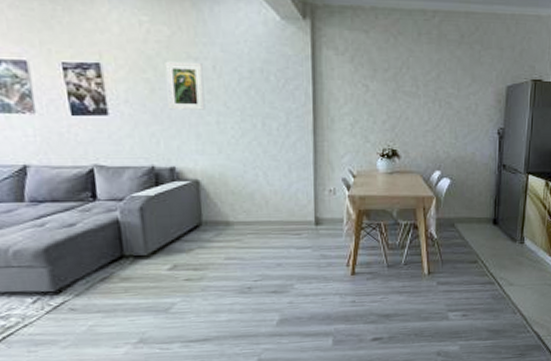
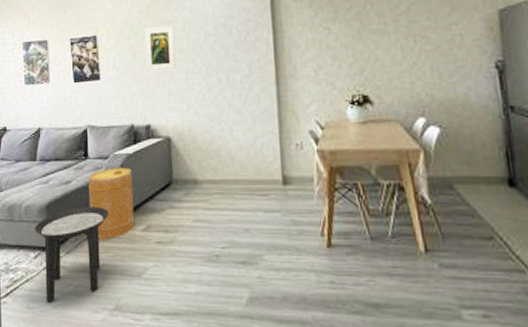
side table: none [29,249,127,344] -> present [34,207,109,303]
basket: none [98,209,159,281] -> present [88,167,135,240]

